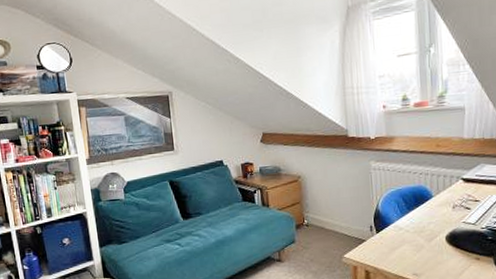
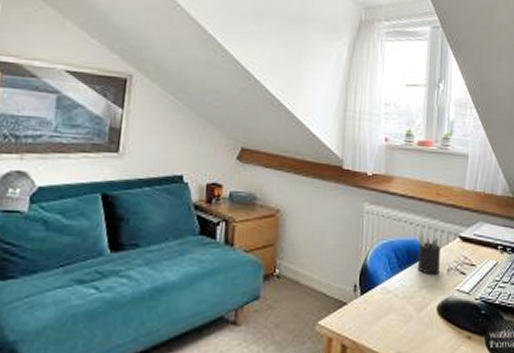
pen holder: none [422,178,445,213] -> present [417,230,440,275]

